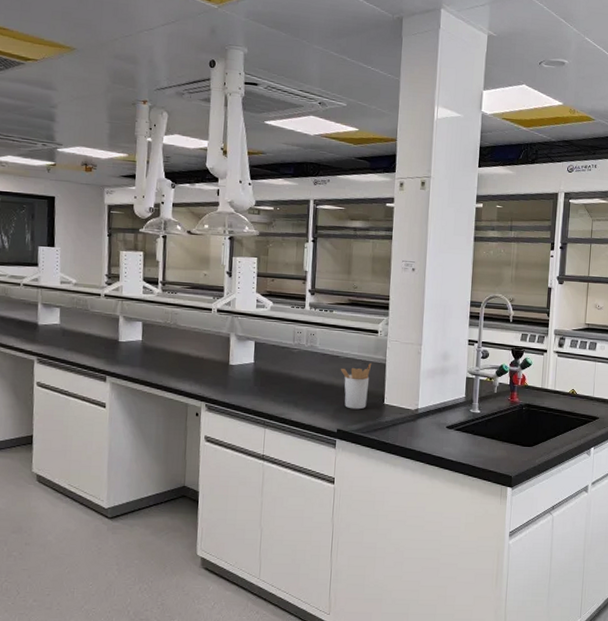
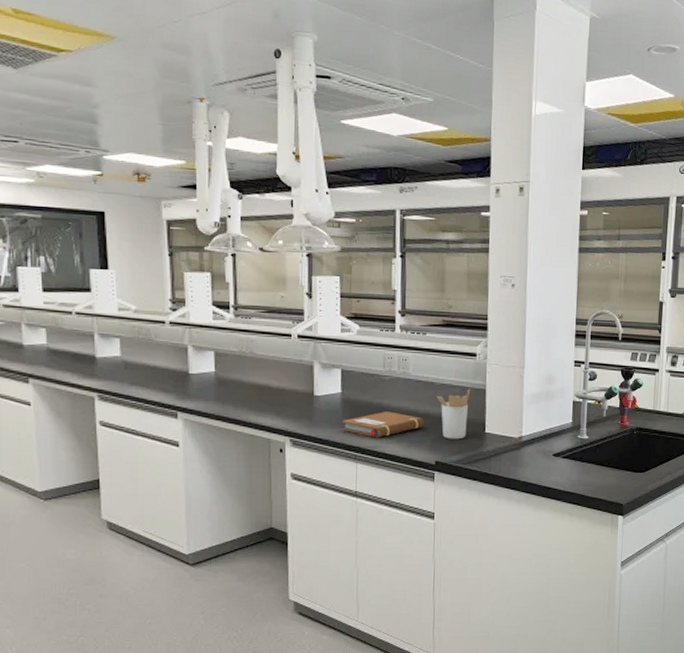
notebook: none [253,381,328,406] -> present [341,411,424,438]

